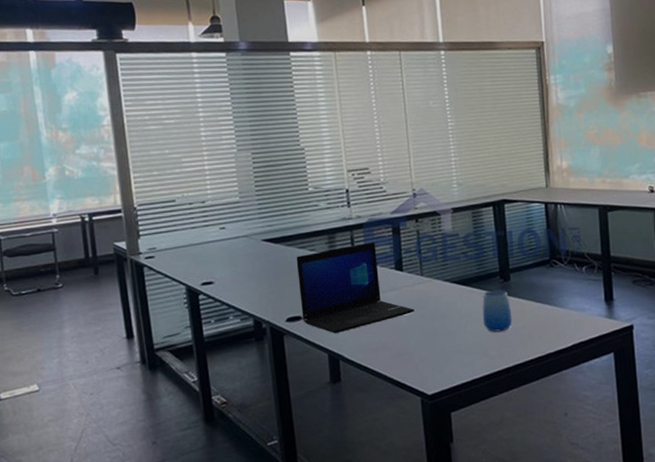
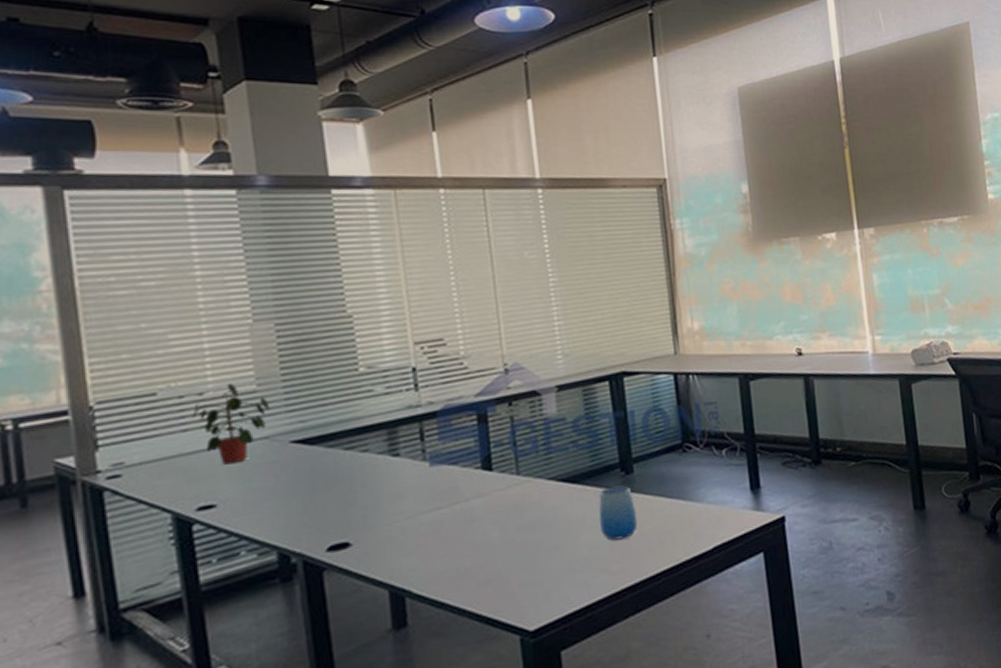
potted plant: none [198,195,249,254] -> present [192,383,270,465]
laptop: present [296,242,415,334] -> none [341,434,510,562]

